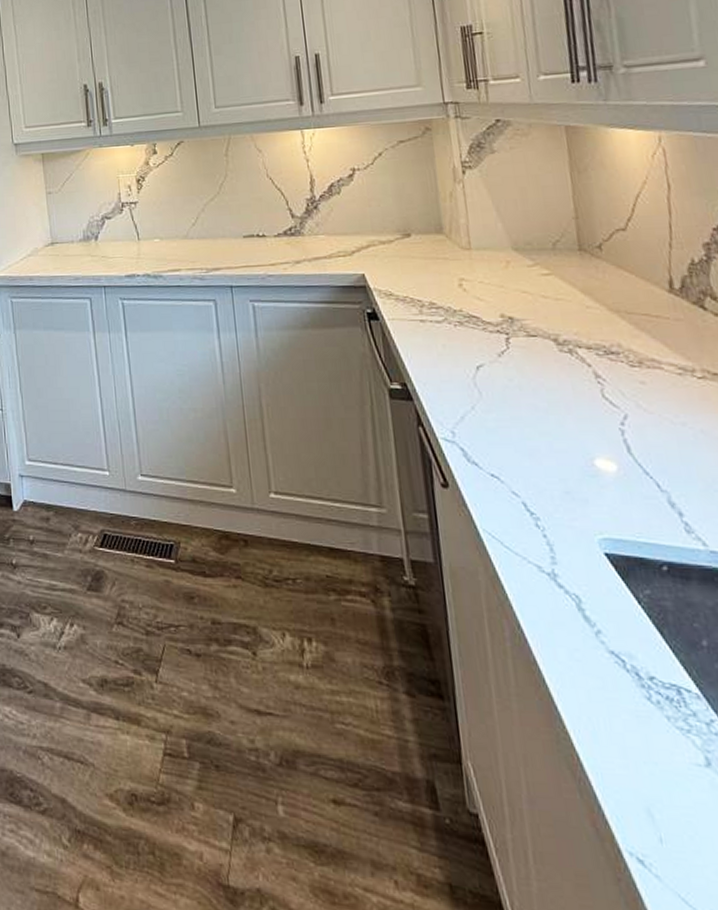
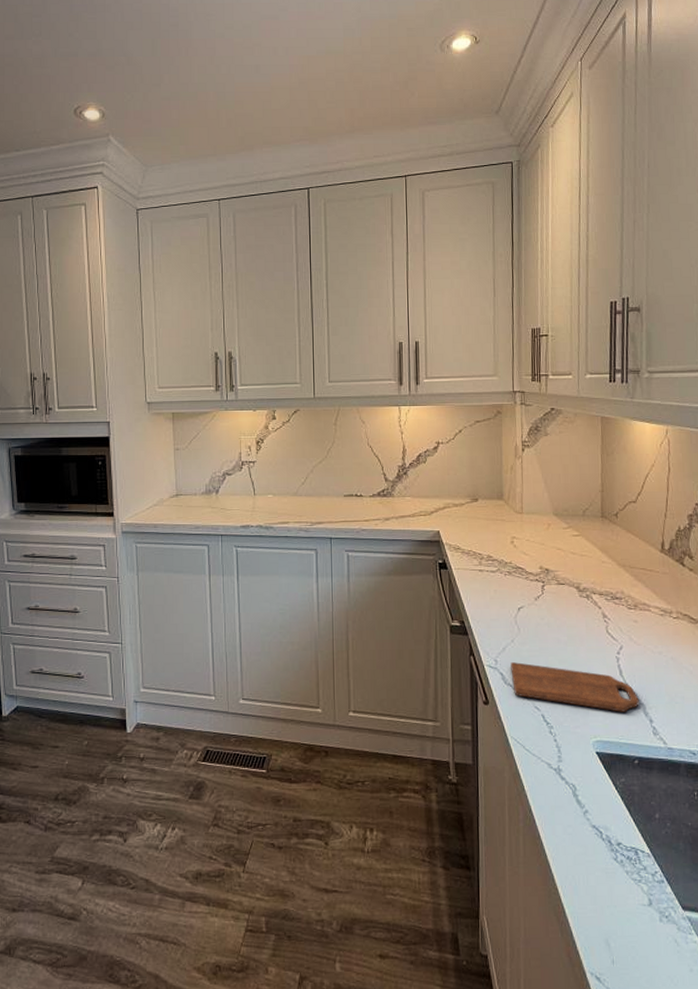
cutting board: none [473,435,661,502] -> present [510,662,639,712]

